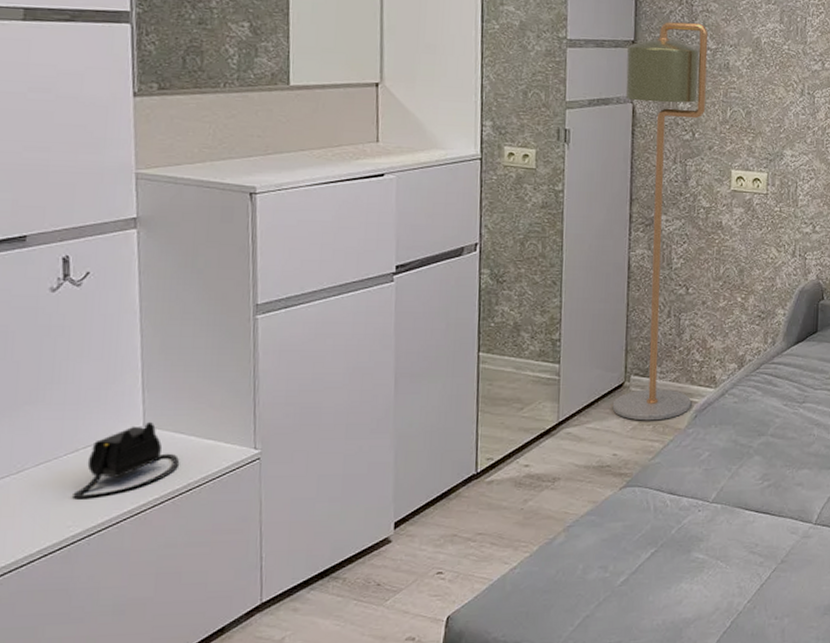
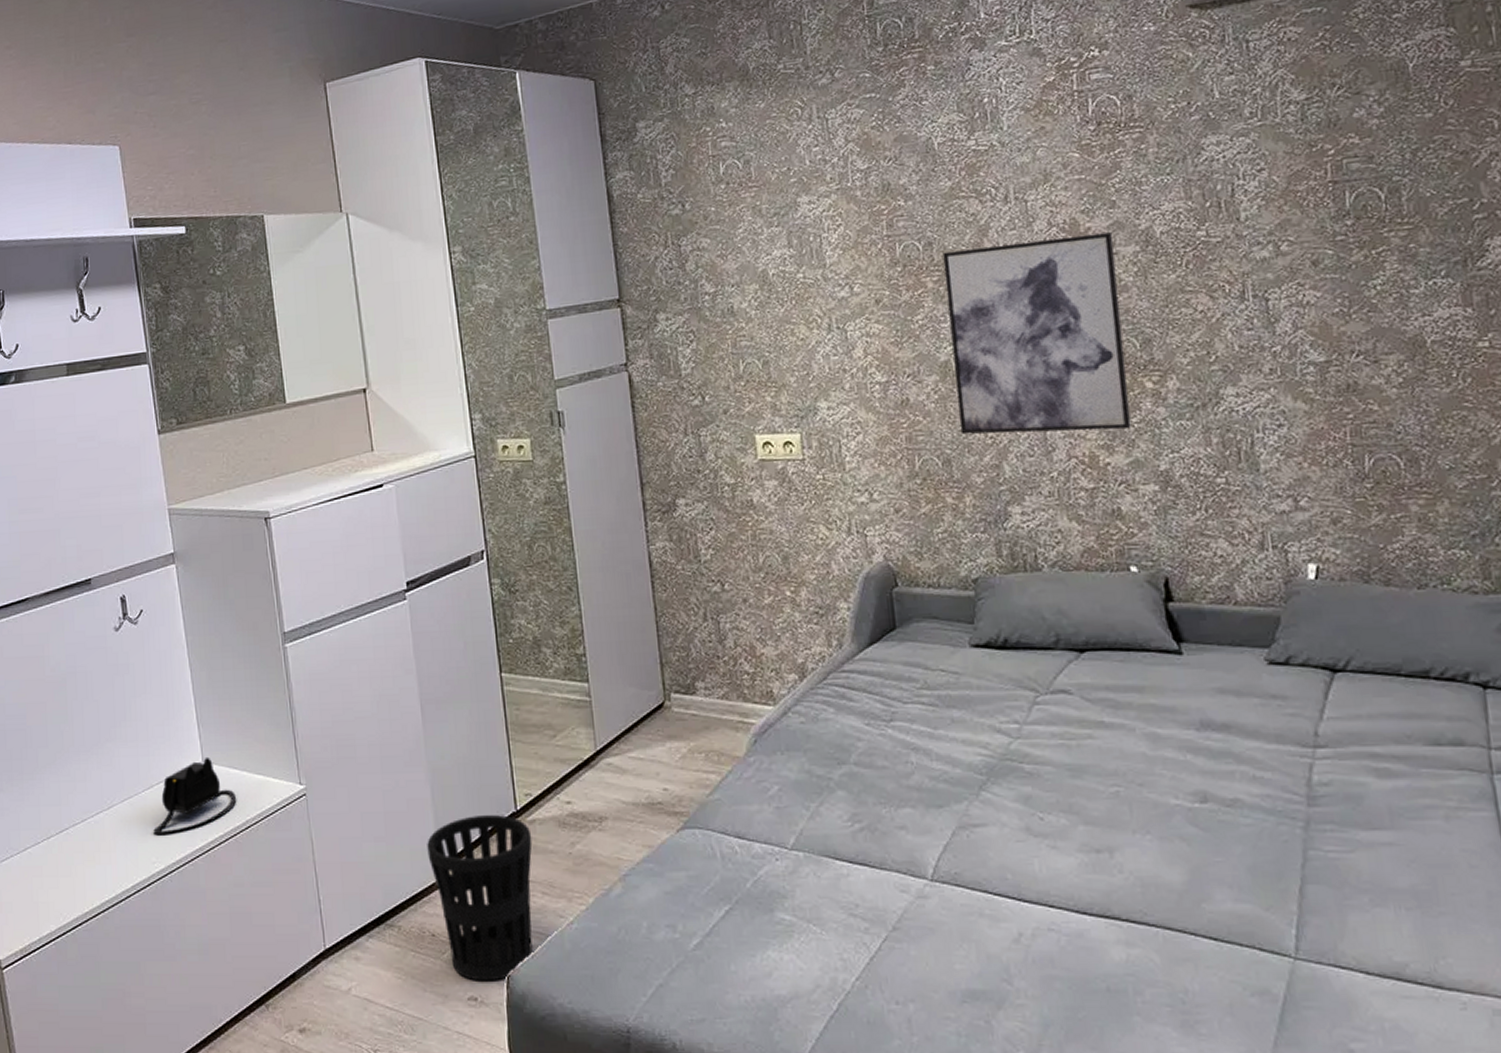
wastebasket: none [383,477,488,623] -> present [427,815,533,981]
floor lamp: present [612,22,708,421] -> none [613,265,748,748]

